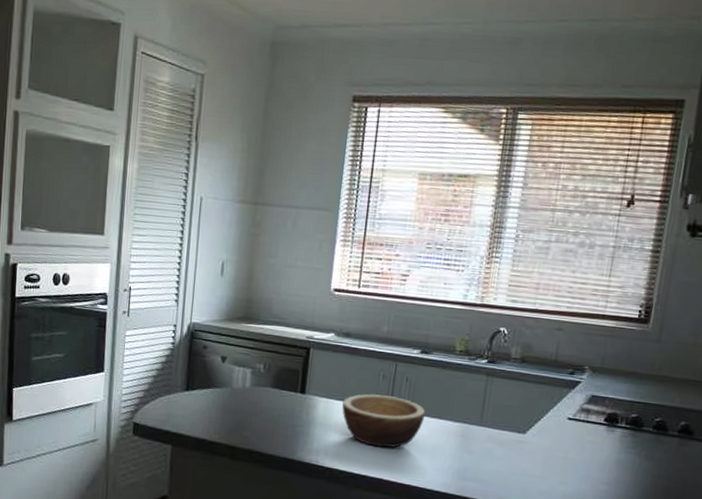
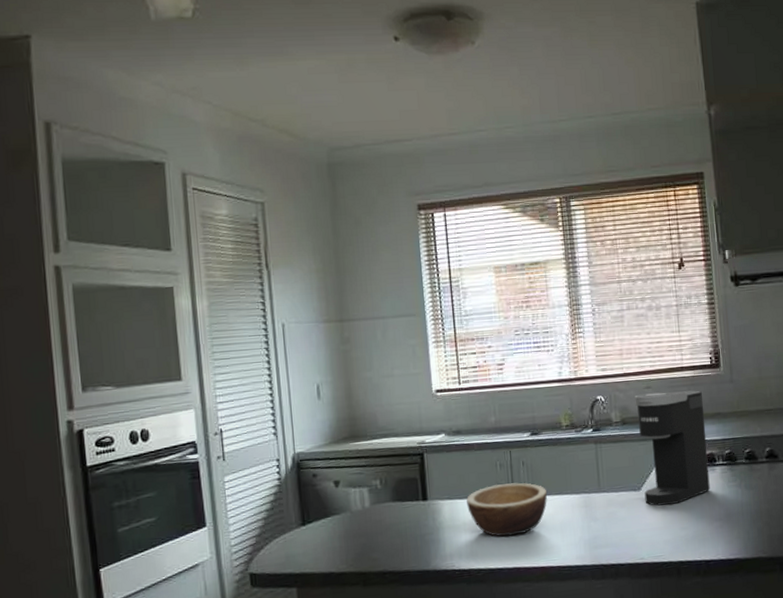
coffee maker: none [527,334,620,457] -> present [634,390,710,506]

